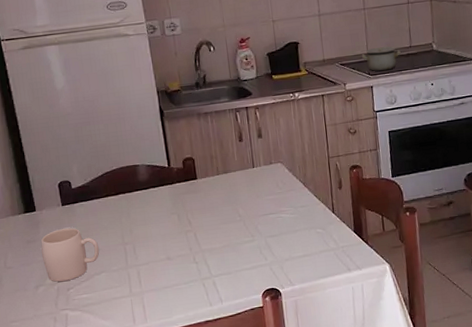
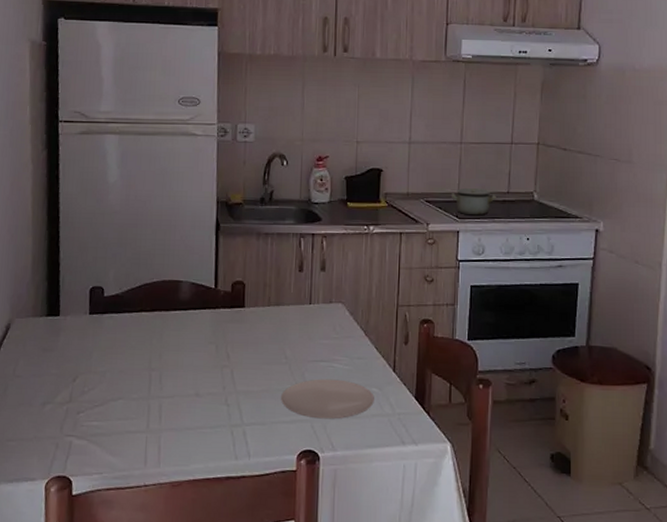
mug: present [41,228,100,282] -> none [56,341,122,403]
plate: none [240,226,320,262] -> present [281,379,374,419]

